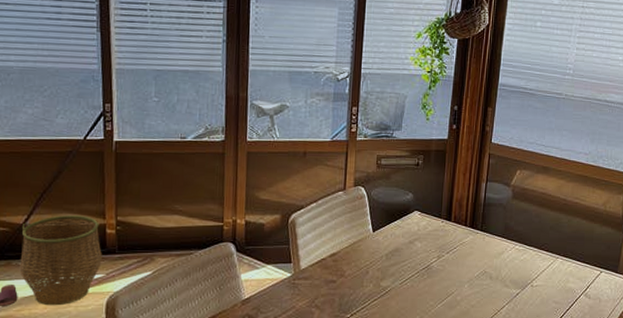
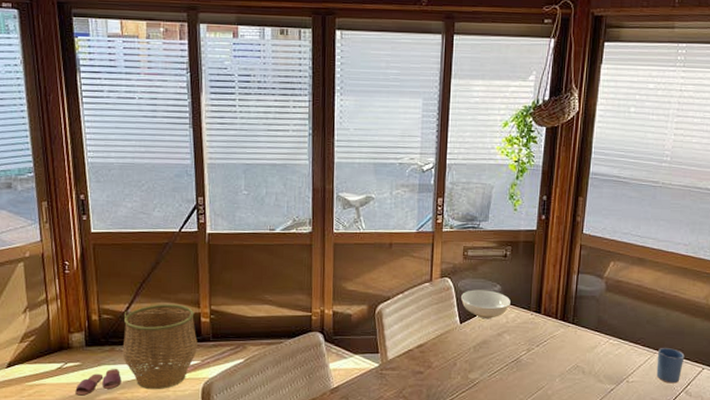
bowl: none [373,198,422,226] -> present [460,289,511,319]
mug: none [558,253,585,287] -> present [656,348,685,384]

